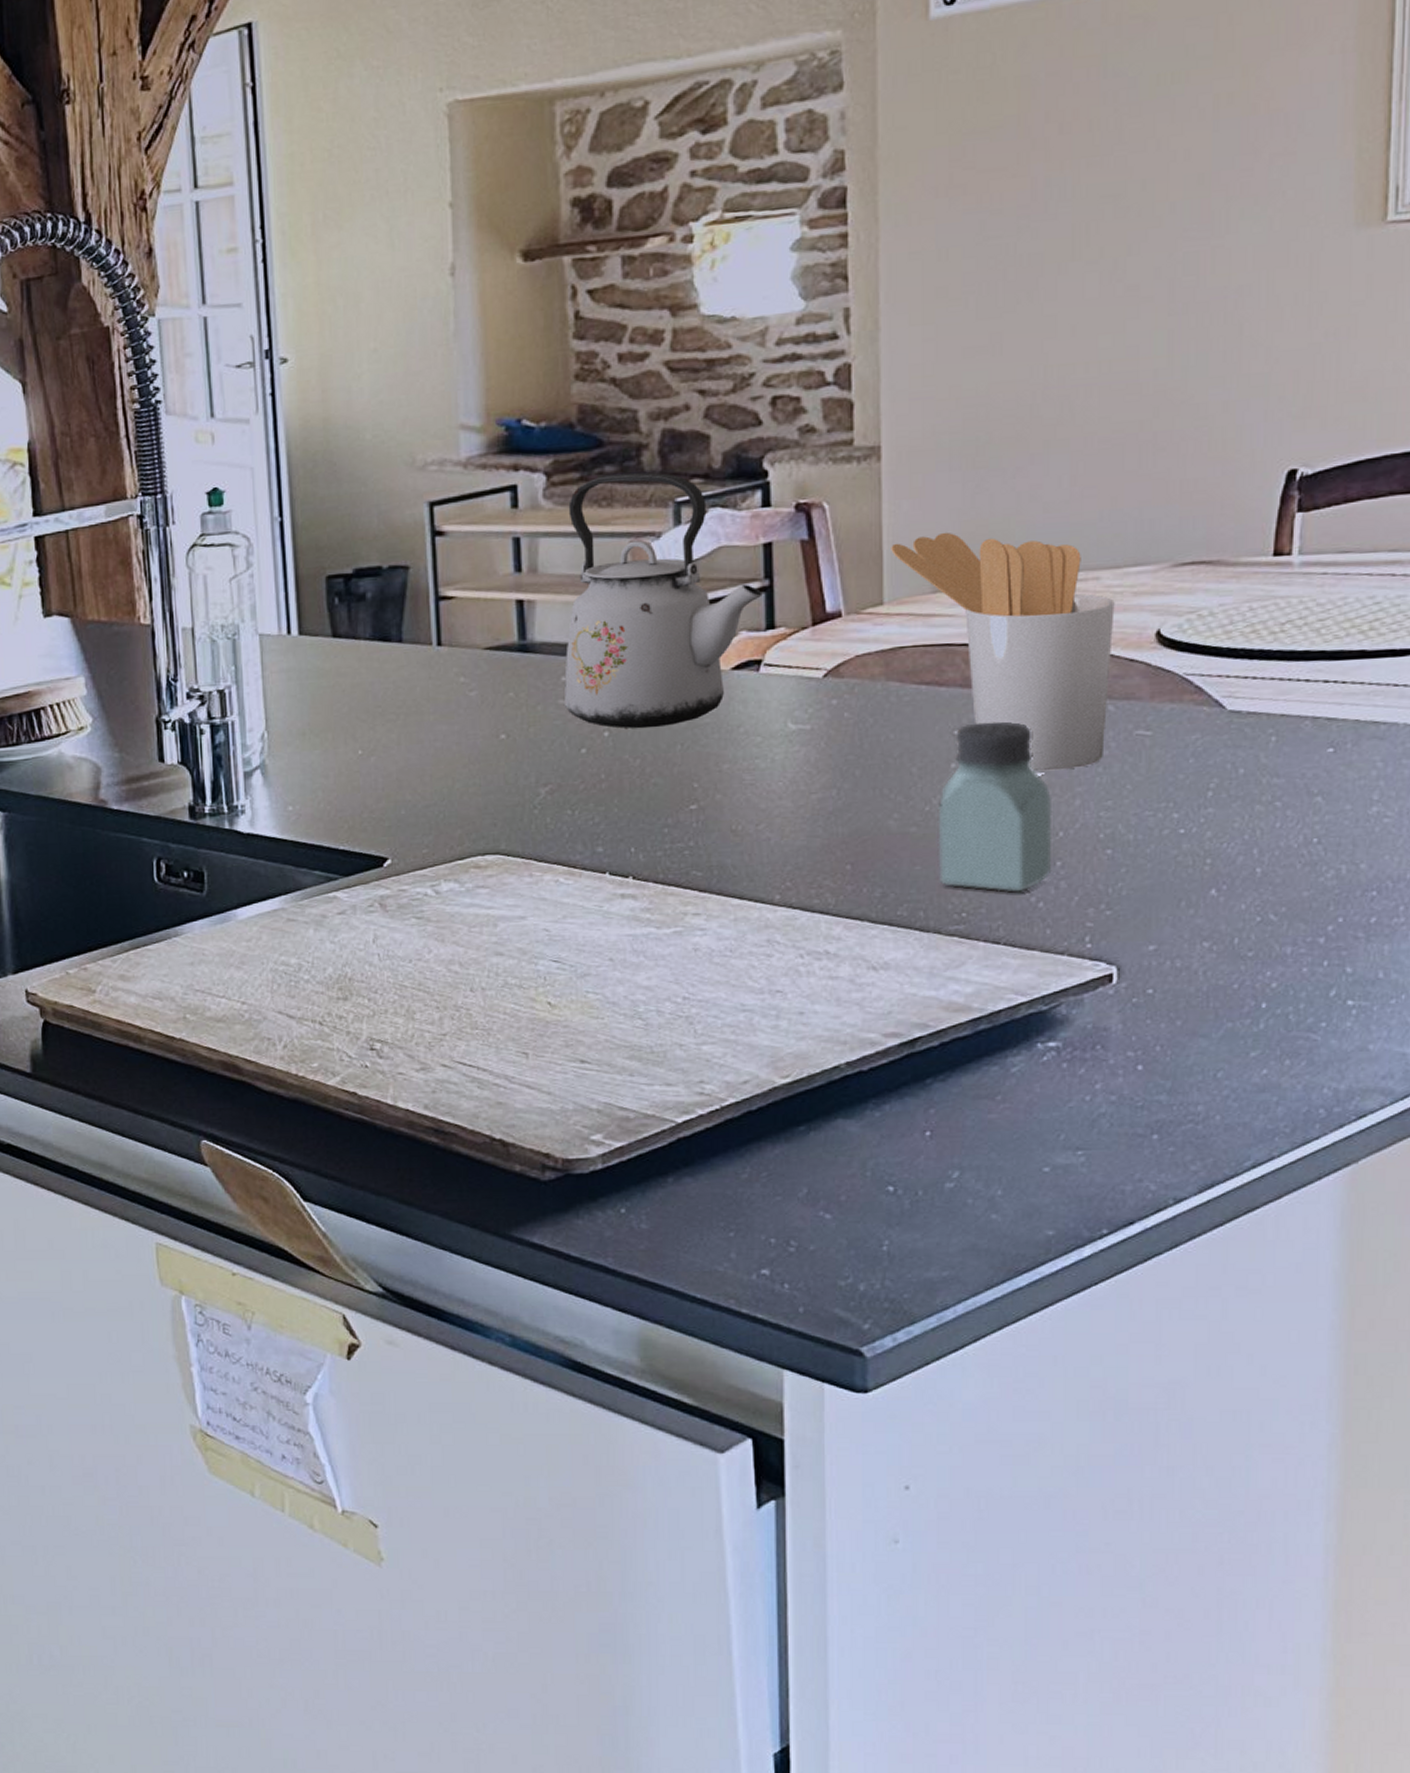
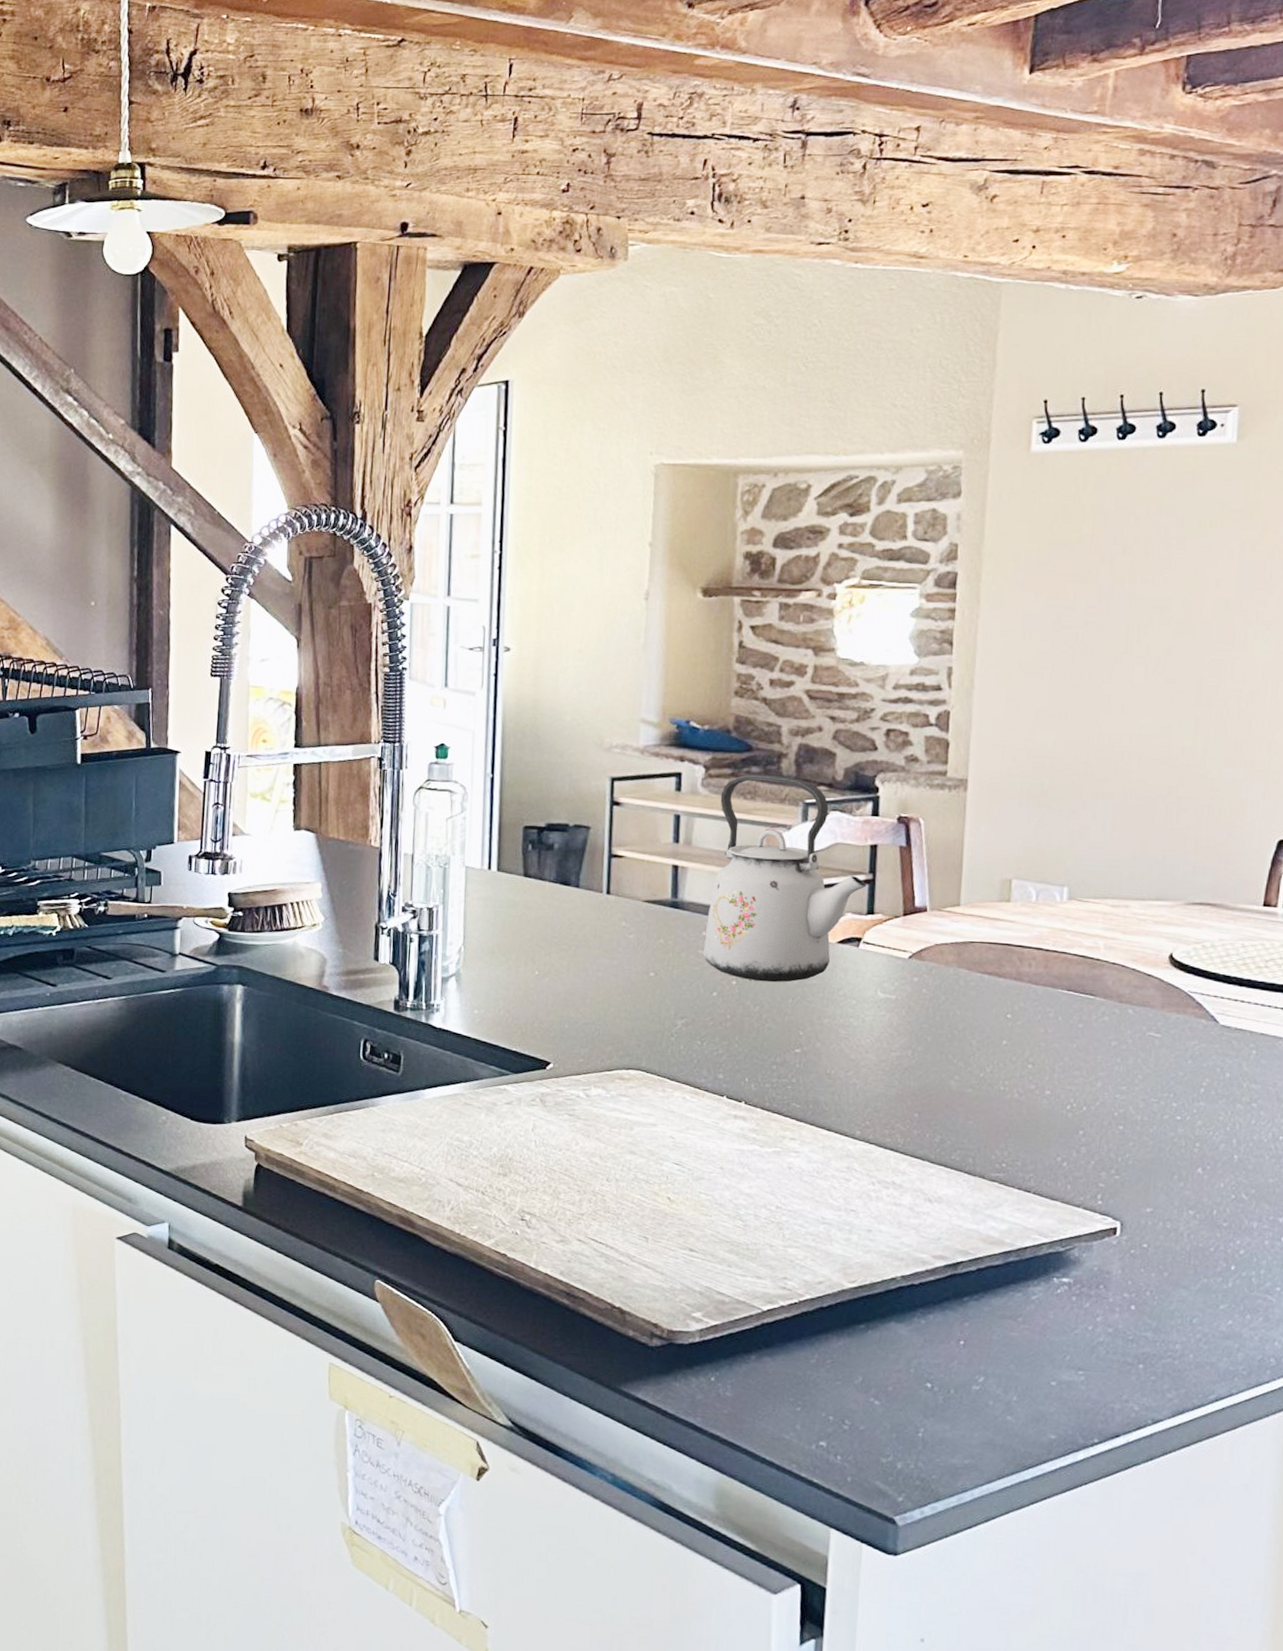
utensil holder: present [891,532,1115,772] -> none [969,854,1139,1057]
saltshaker: present [937,721,1053,893] -> none [986,1010,1080,1152]

